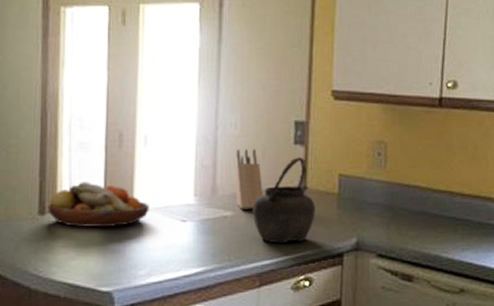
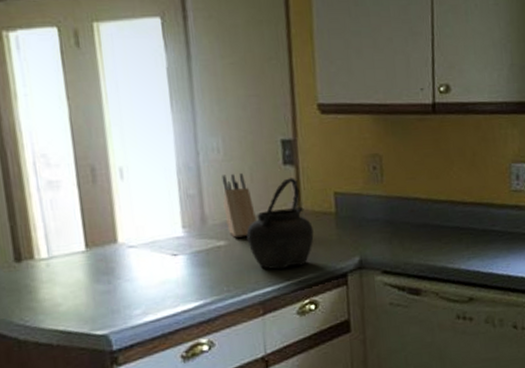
fruit bowl: present [47,182,150,228] -> none [23,222,136,272]

